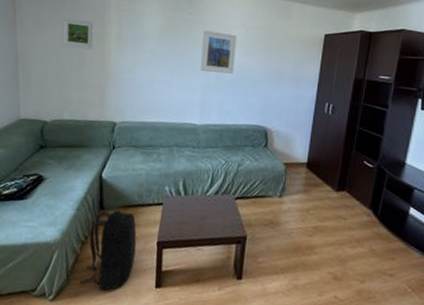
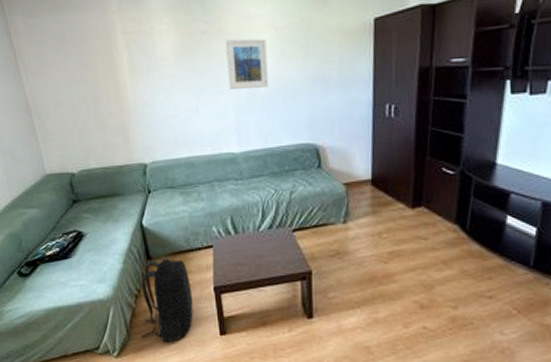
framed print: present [61,17,96,50] -> none [65,52,107,88]

